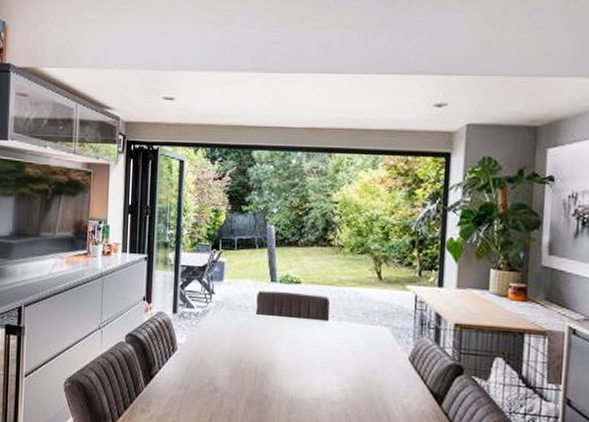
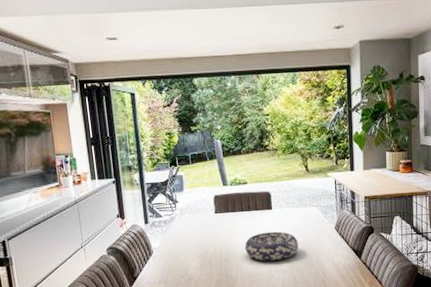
decorative bowl: none [288,348,358,388] -> present [245,231,298,261]

